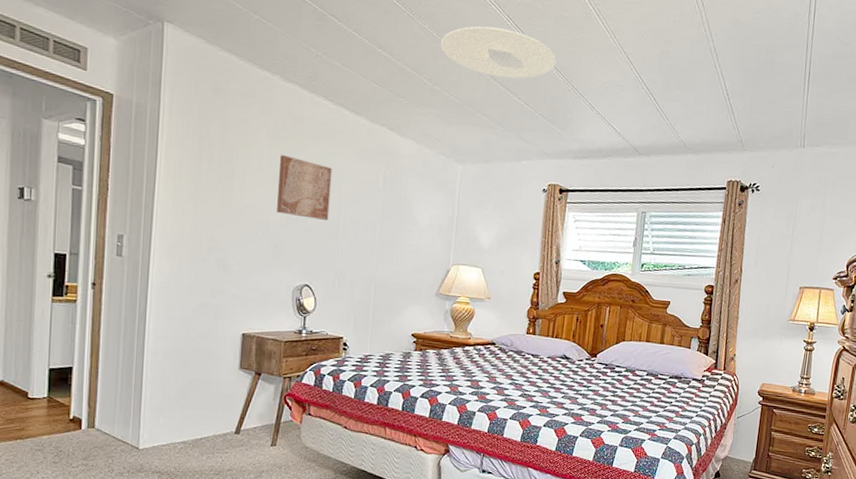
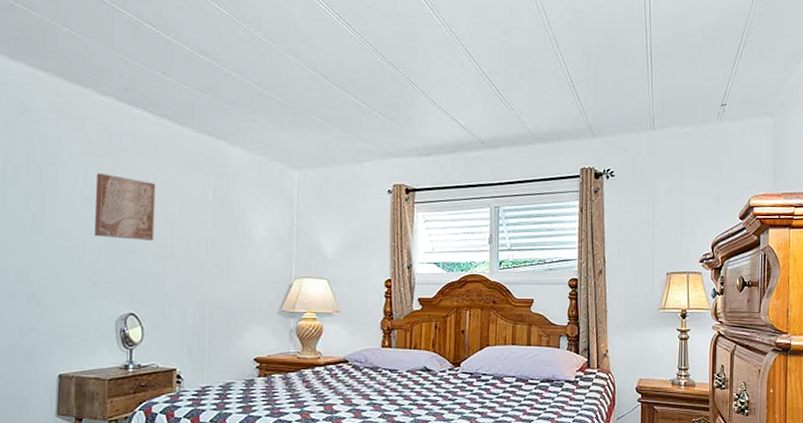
ceiling light: present [441,26,557,79] -> none [268,26,392,78]

